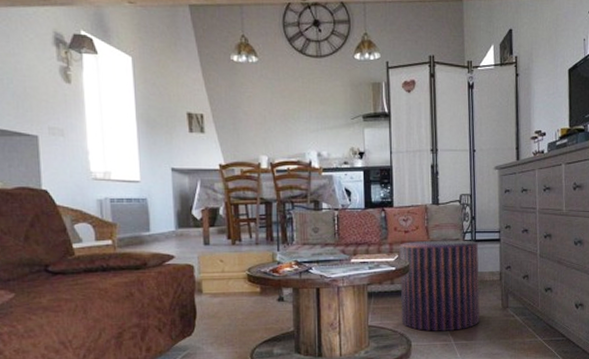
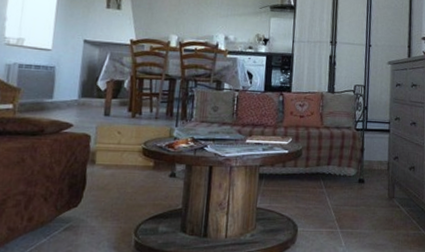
stool: present [399,240,480,332] -> none [290,126,369,218]

